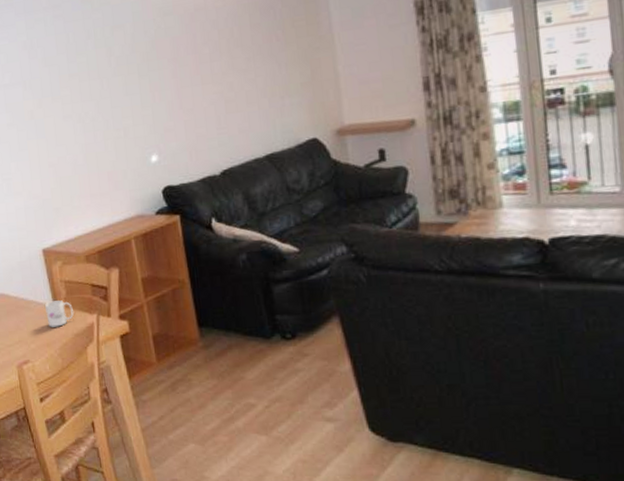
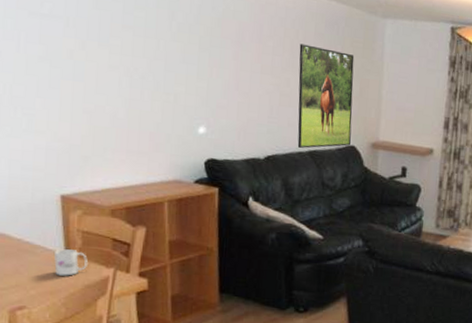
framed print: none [236,36,311,155] -> present [297,43,355,149]

